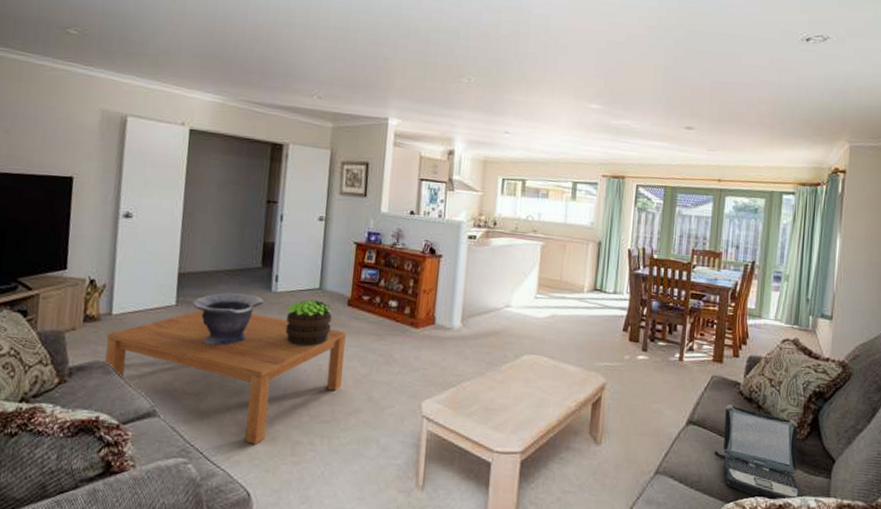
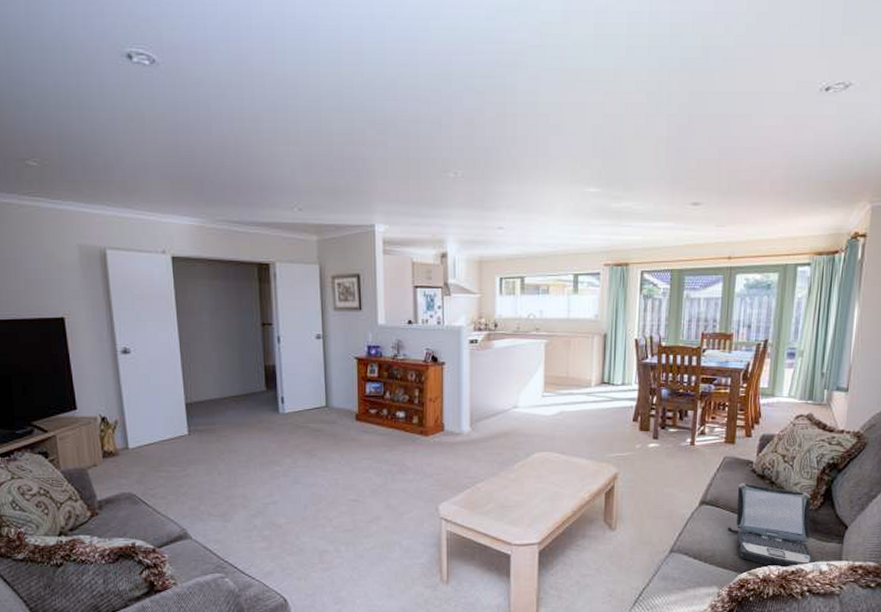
coffee table: present [105,310,346,444] -> none [128,436,360,556]
decorative bowl: present [192,293,265,347] -> none [204,417,274,470]
potted plant: present [285,299,333,347] -> none [296,418,342,463]

